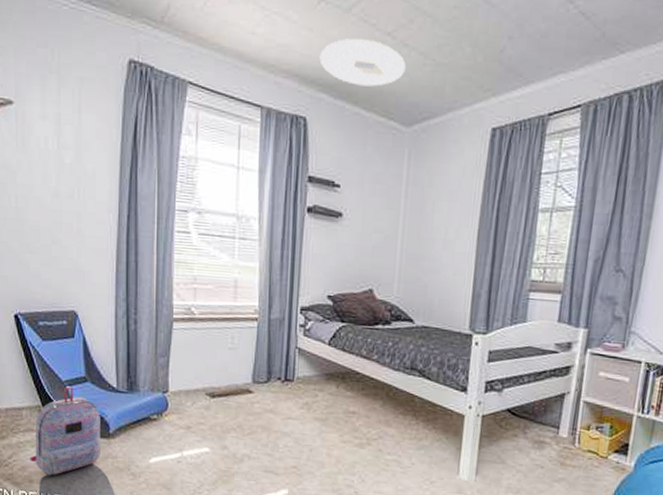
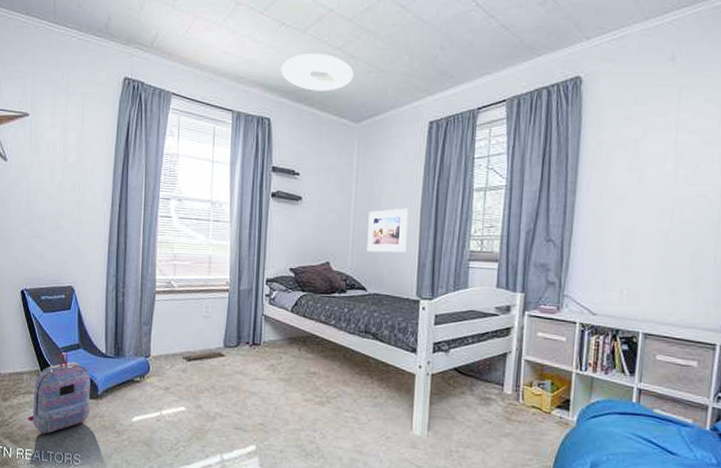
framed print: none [415,229,464,281] -> present [367,208,409,253]

